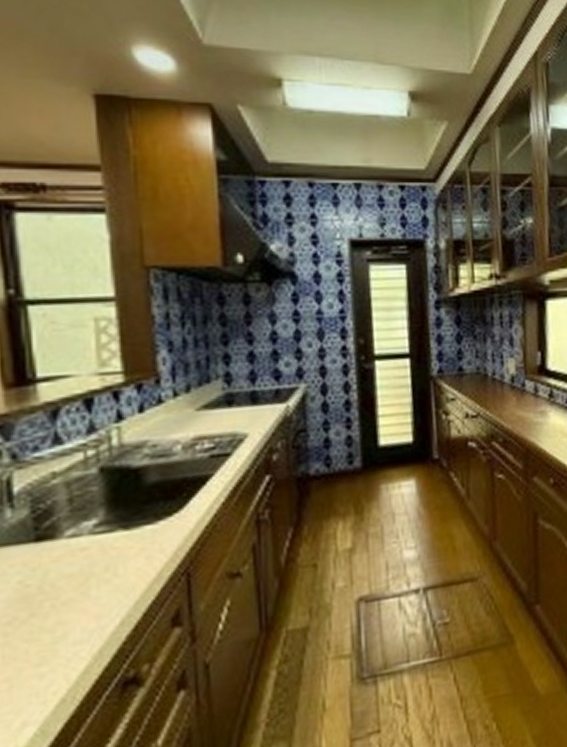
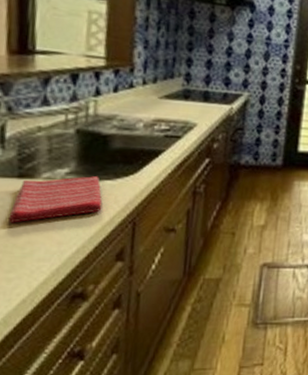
dish towel: none [30,522,145,602] -> present [9,176,103,223]

